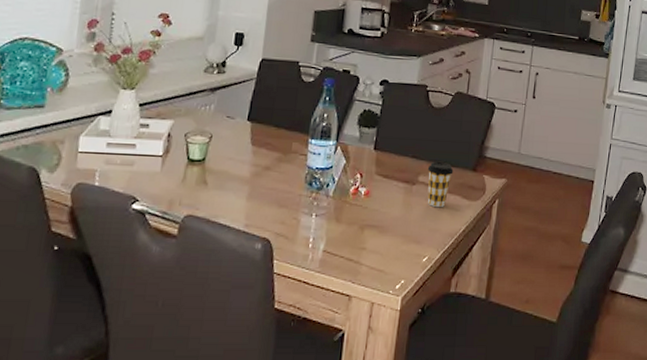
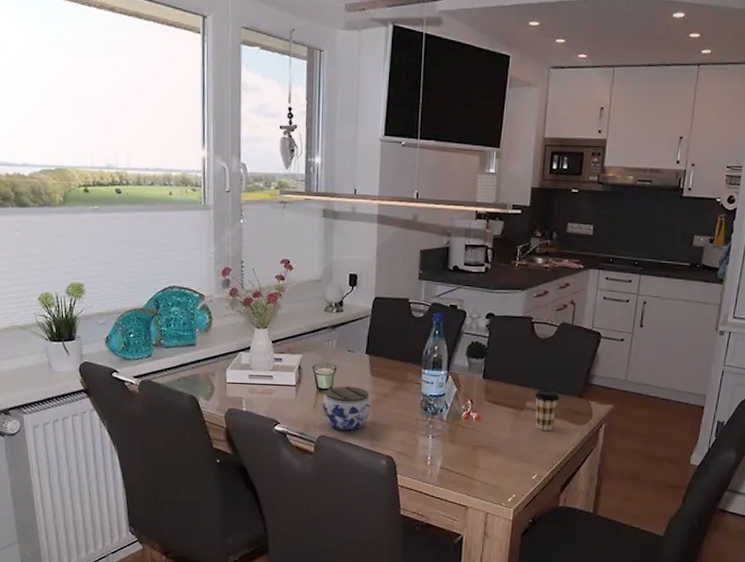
jar: none [192,157,250,209] -> present [322,386,371,431]

